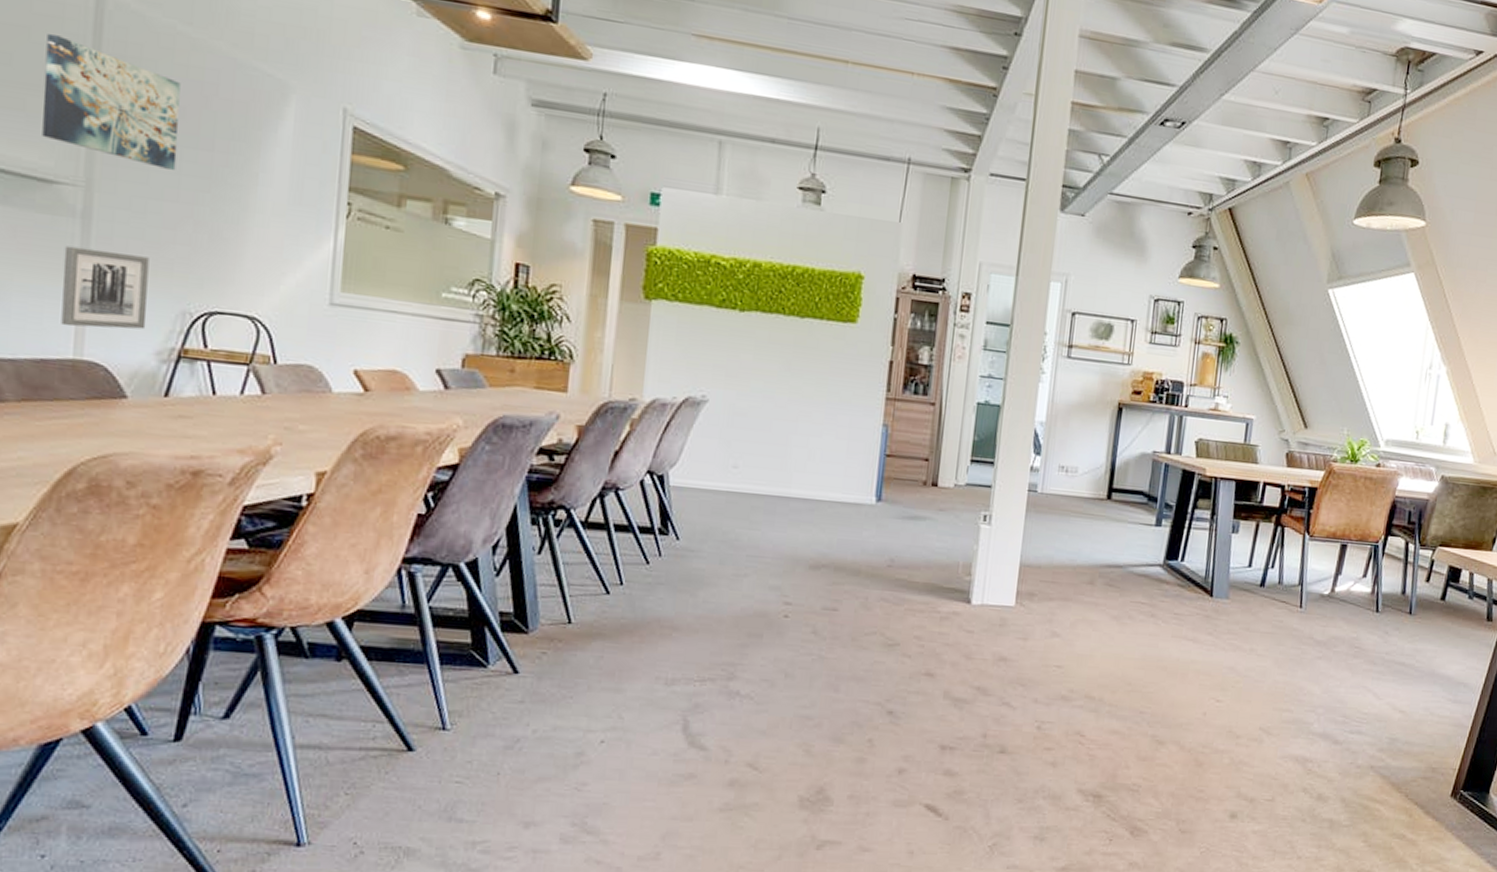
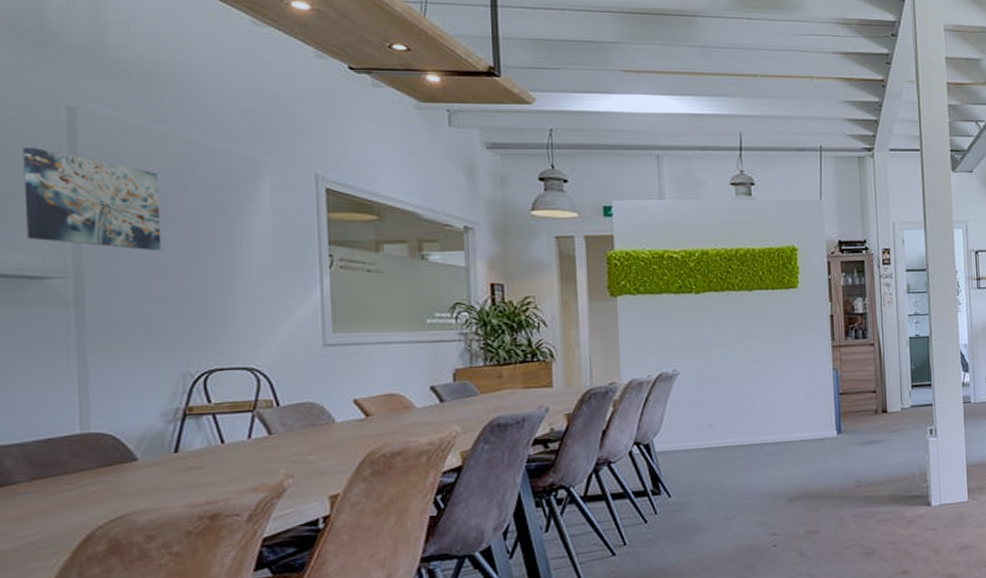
wall art: present [61,246,149,330] -> none [61,331,149,405]

